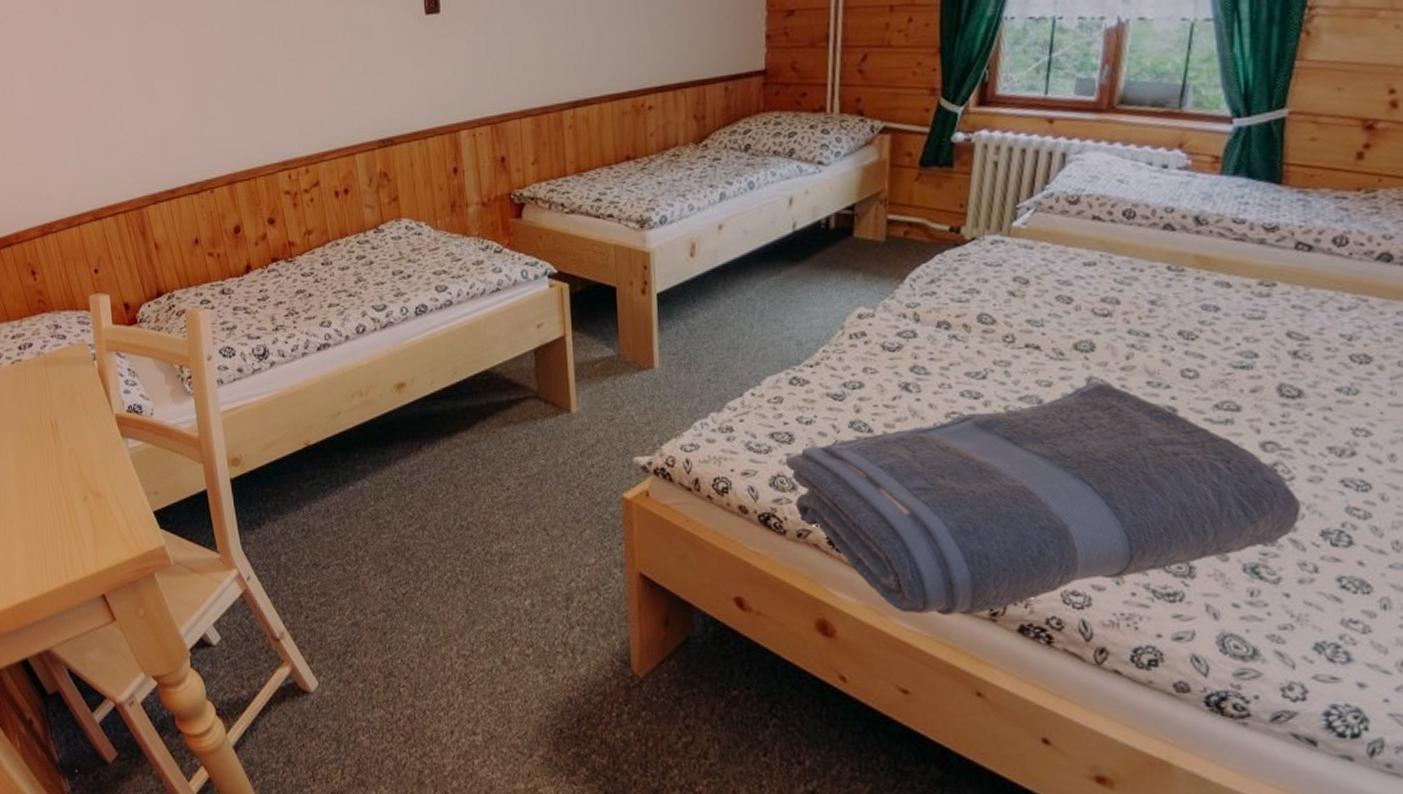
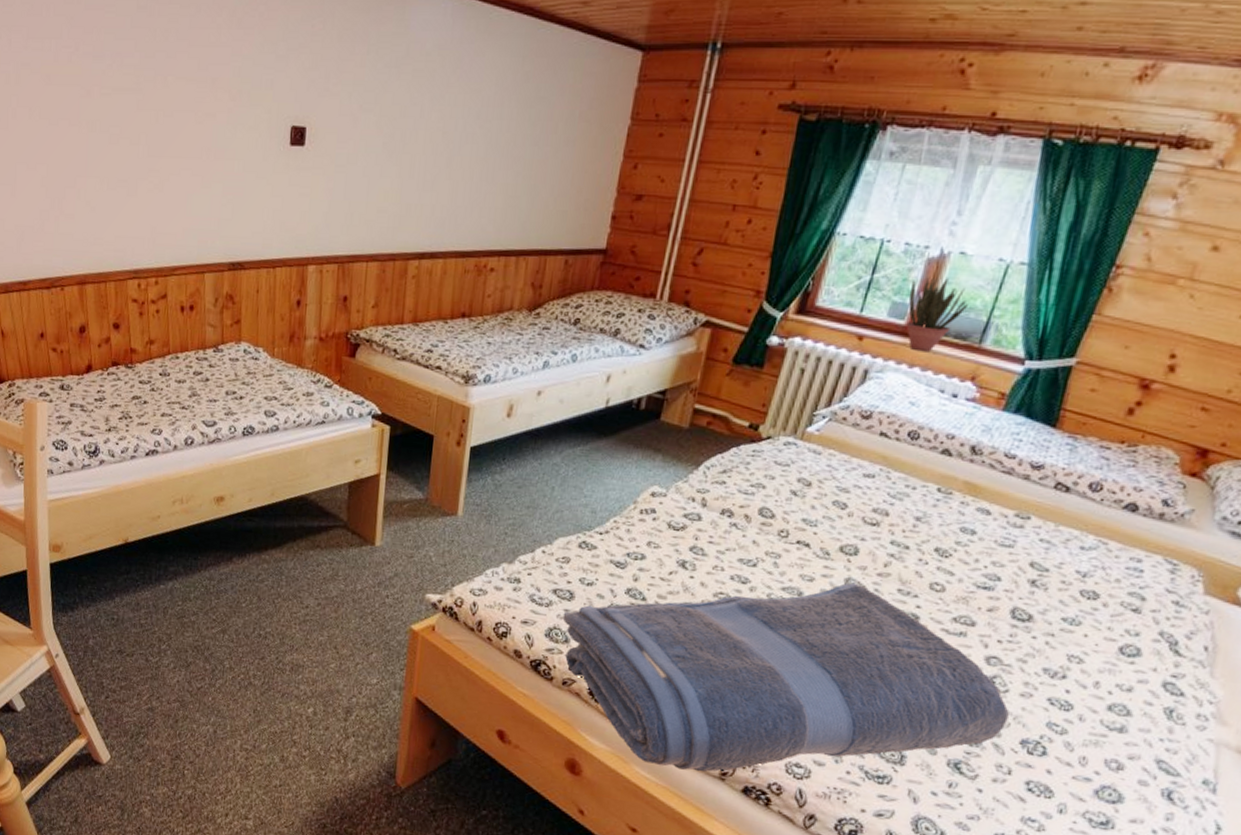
potted plant: none [1093,46,1158,127] -> present [906,277,968,352]

